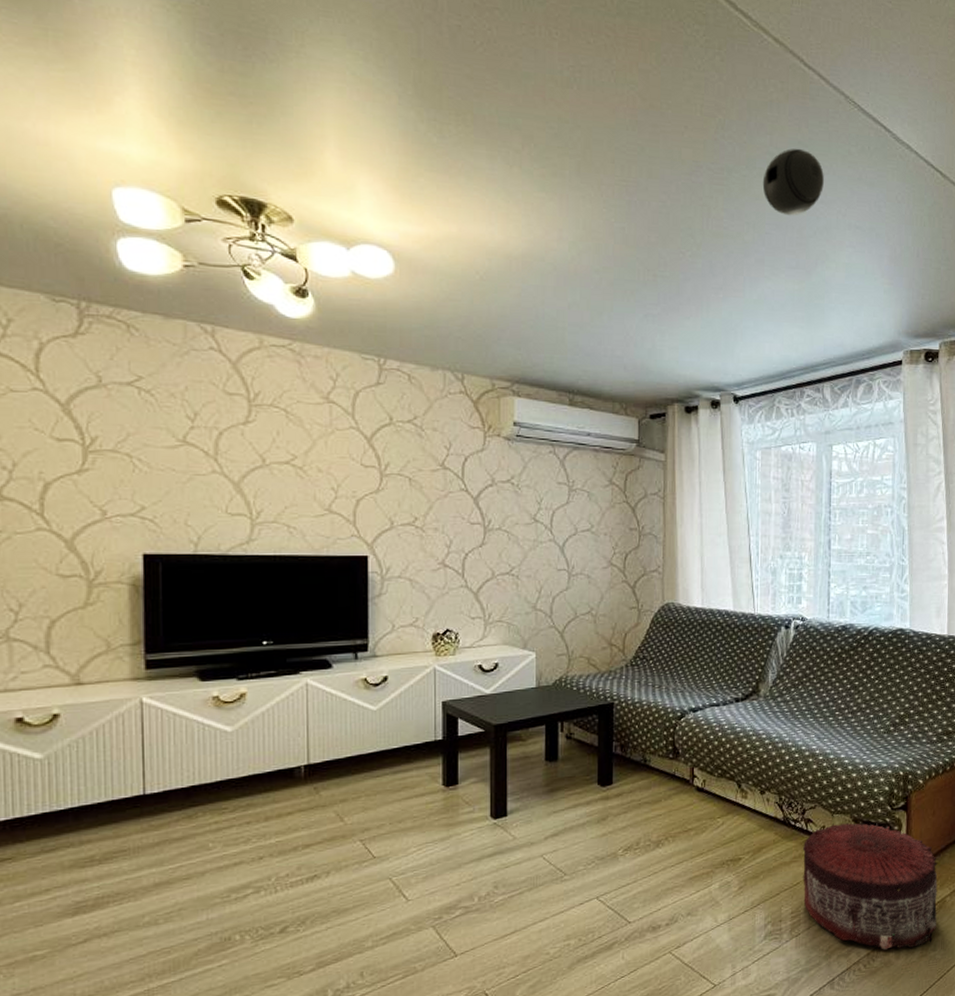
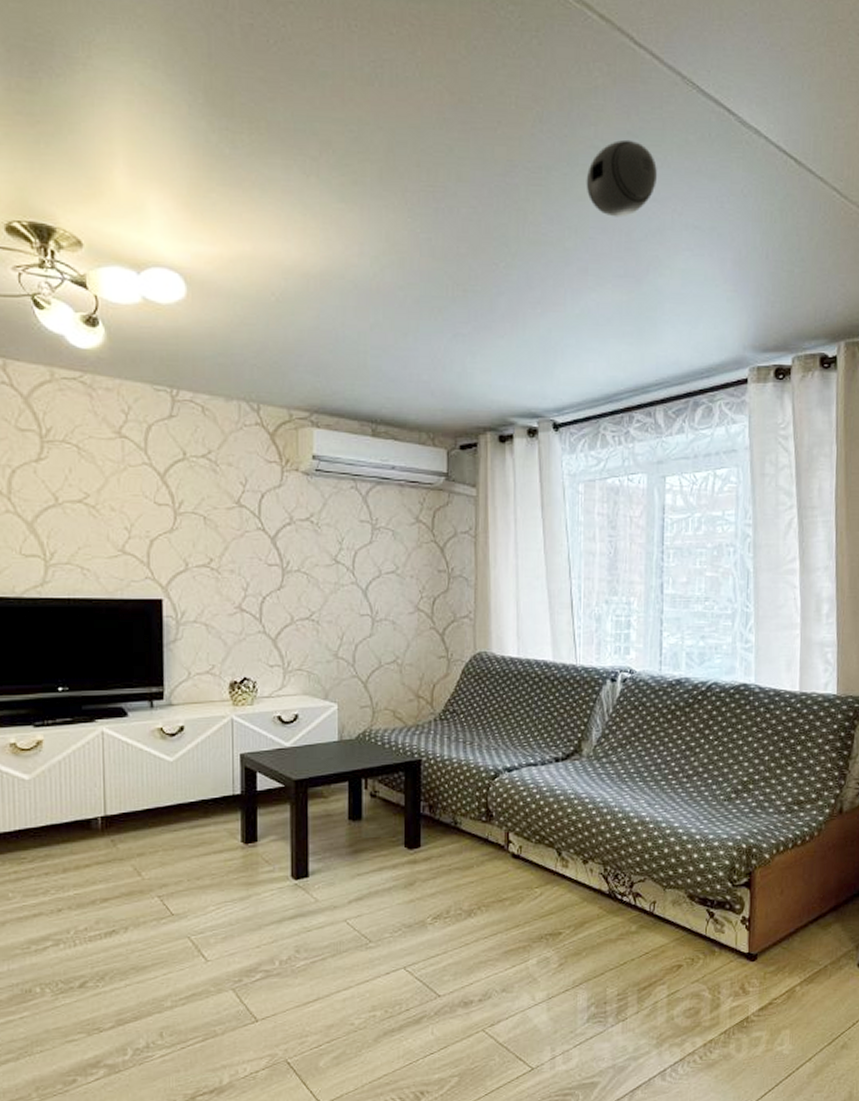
pouf: present [802,822,938,950] -> none [630,898,787,1041]

